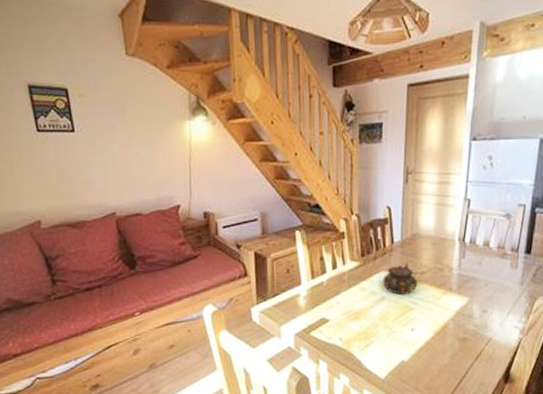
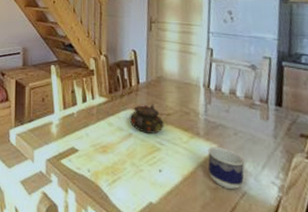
cup: none [458,300,492,339] -> present [207,147,245,190]

